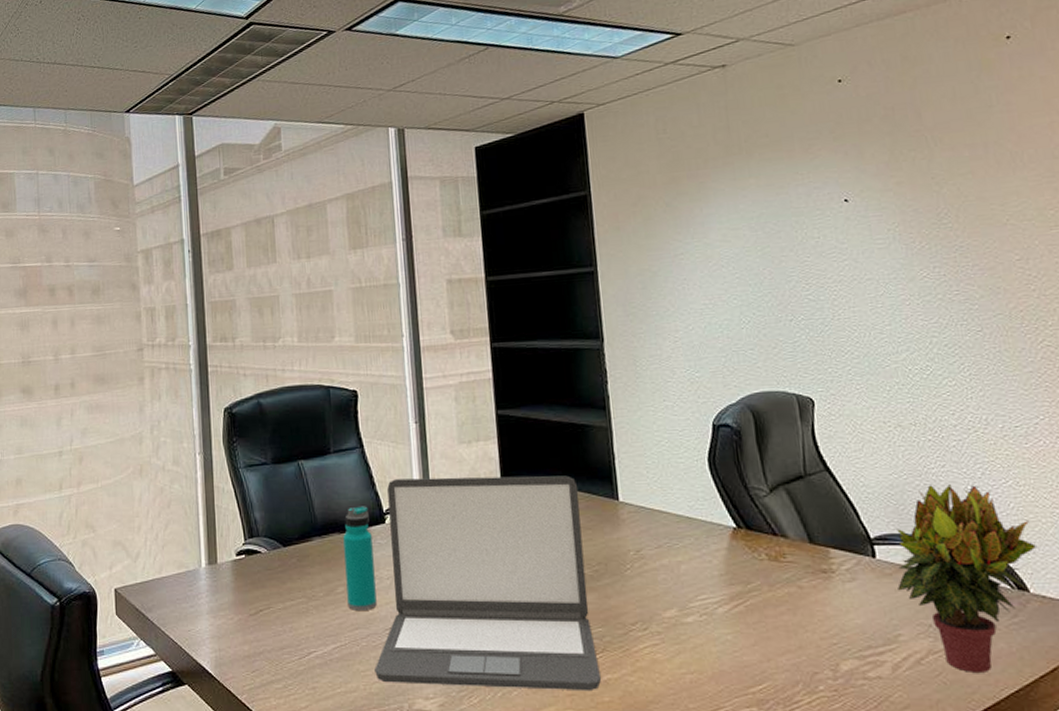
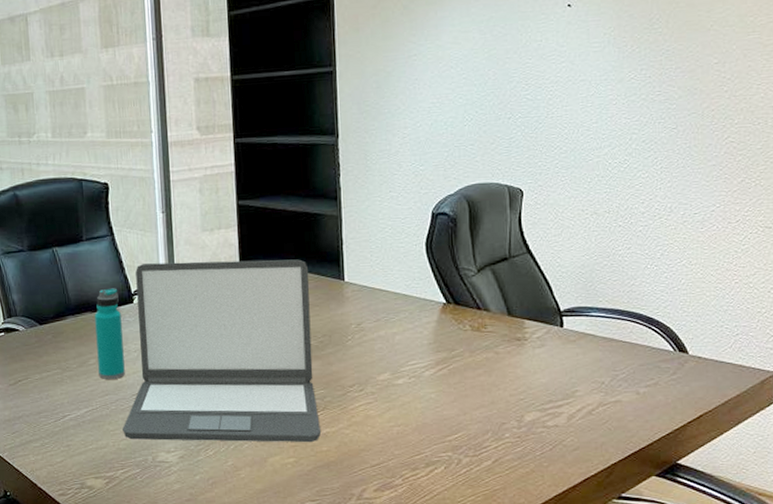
potted plant: present [896,484,1036,672] -> none [579,264,699,420]

